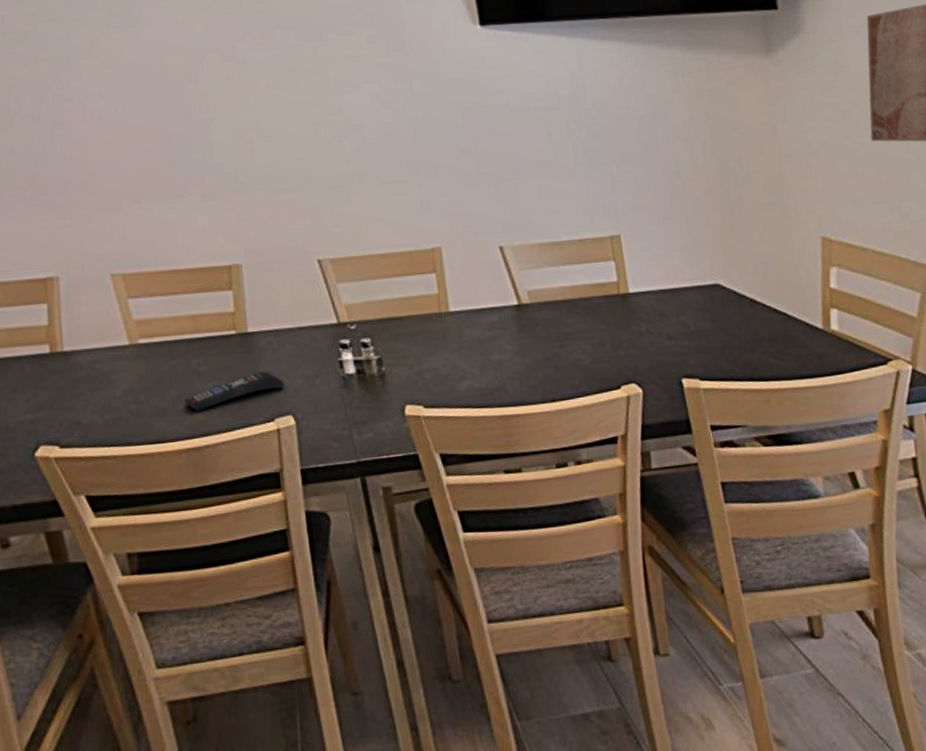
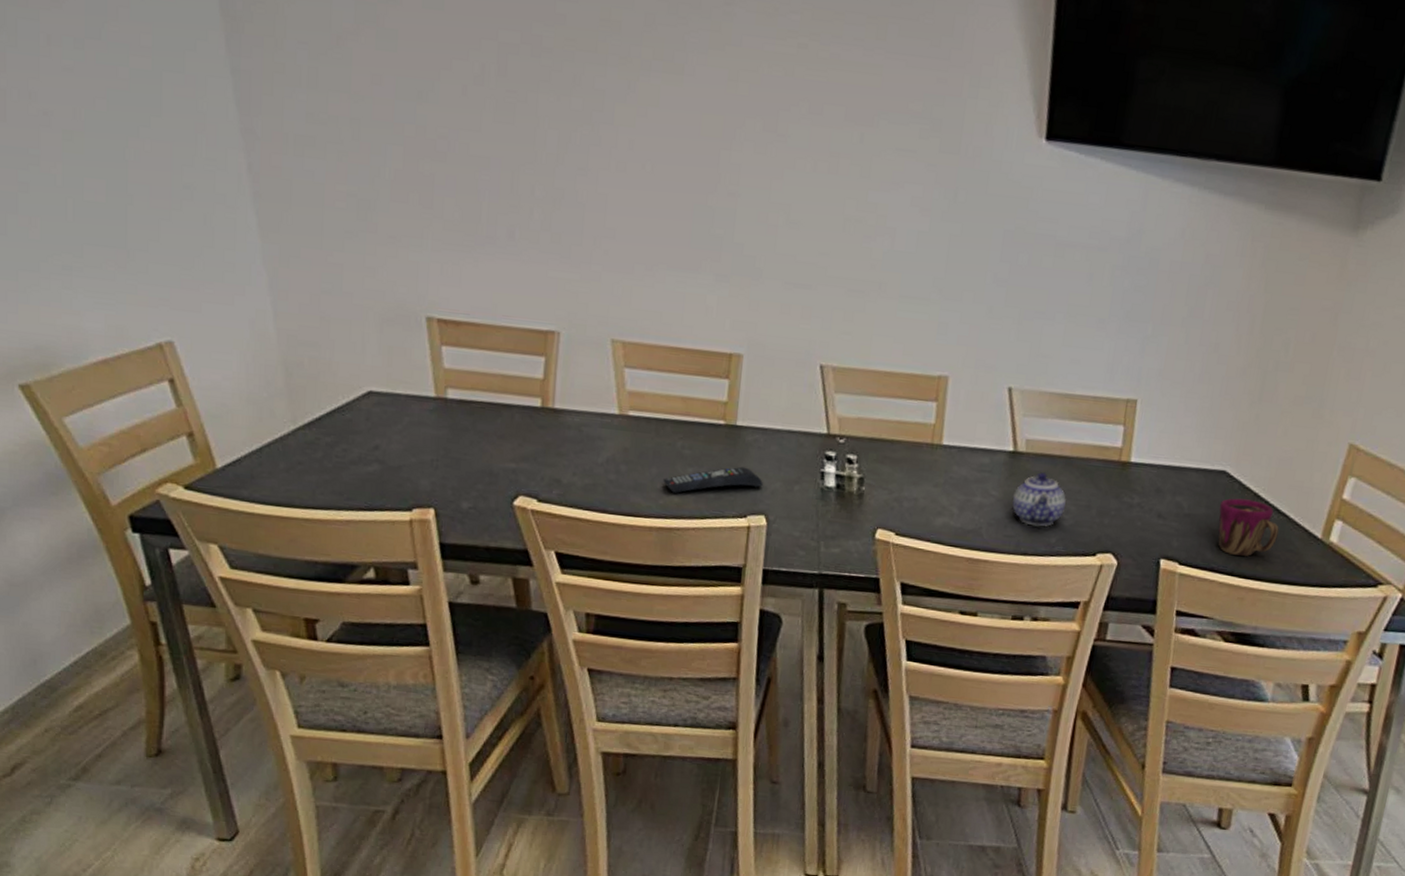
teapot: none [528,319,581,373] -> present [1012,472,1066,527]
cup: none [721,306,784,361] -> present [1218,498,1279,557]

